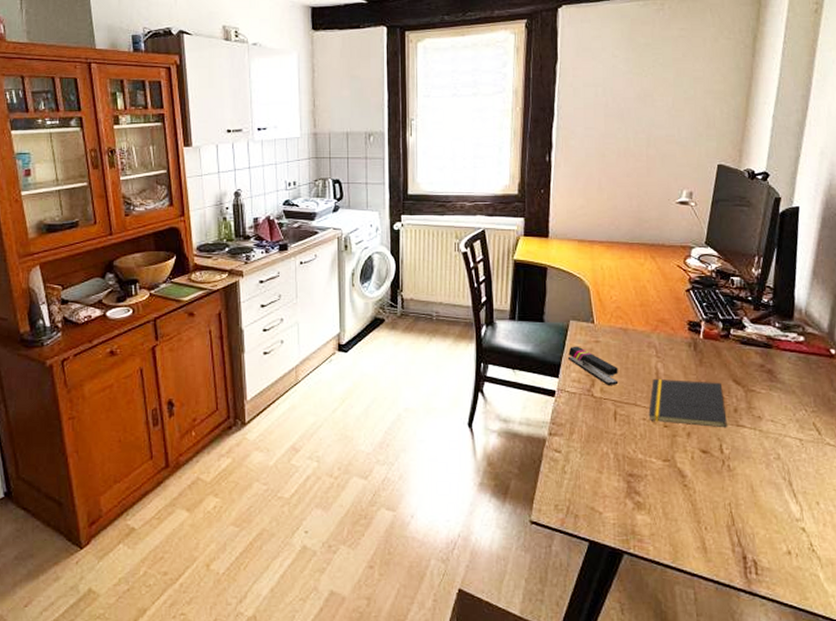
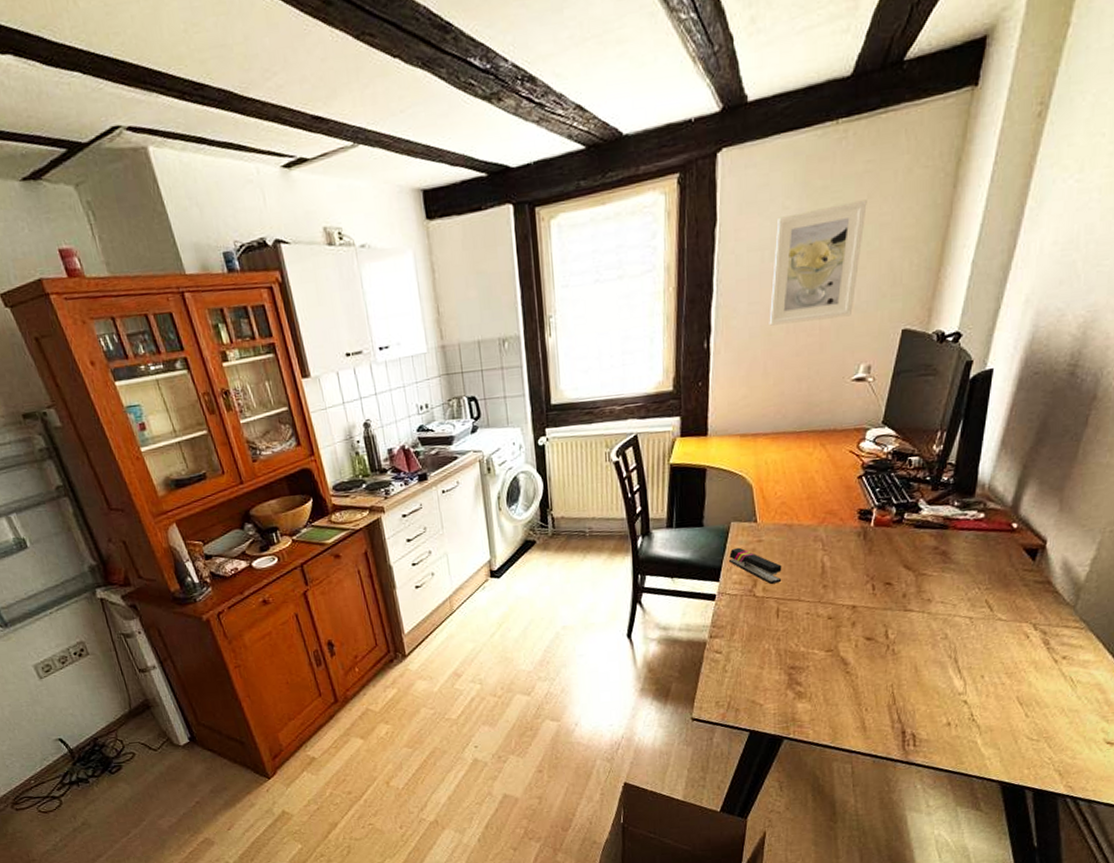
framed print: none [602,57,682,149] -> present [769,199,867,326]
notepad: present [648,378,727,428] -> none [812,569,894,615]

